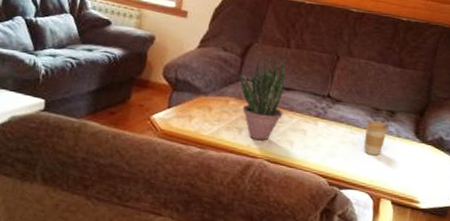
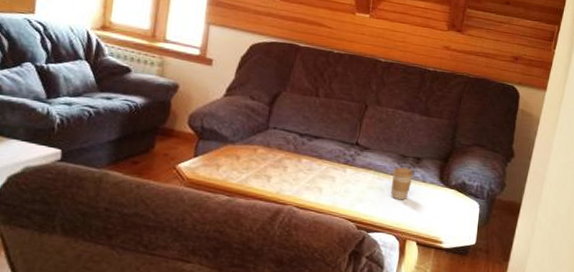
potted plant: present [239,55,286,141] -> none [267,104,315,188]

